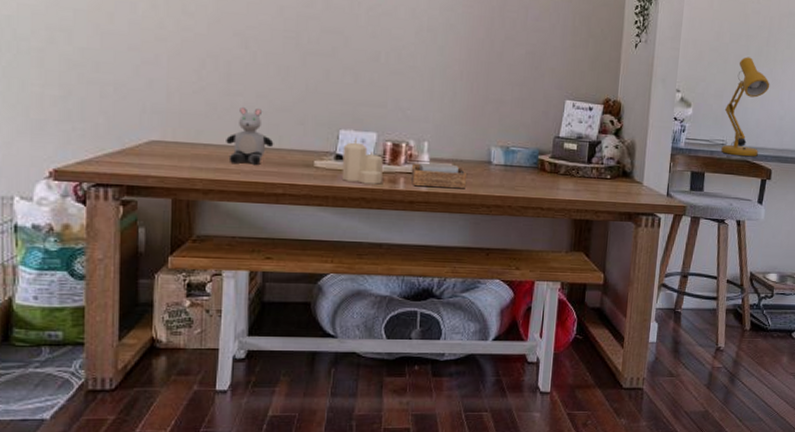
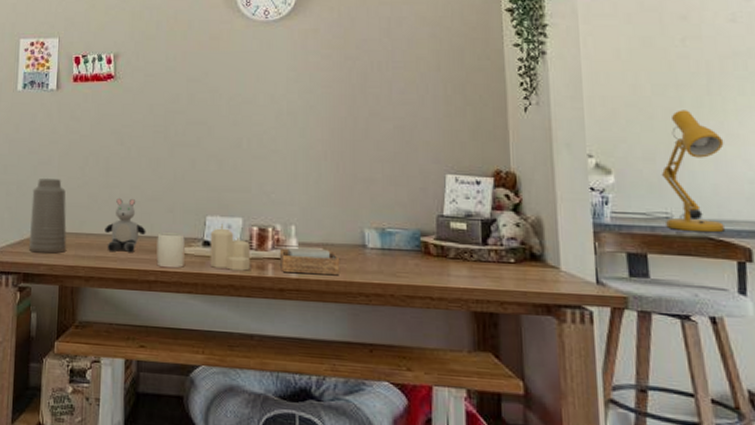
vase: none [132,80,181,166] -> present [28,179,67,255]
mug: none [285,145,316,182] -> present [156,232,185,269]

